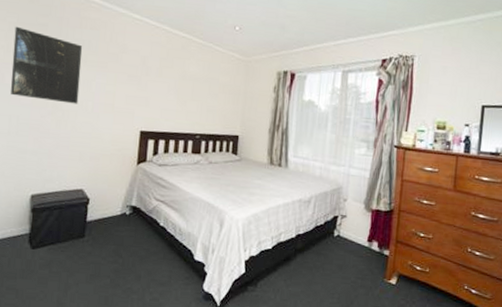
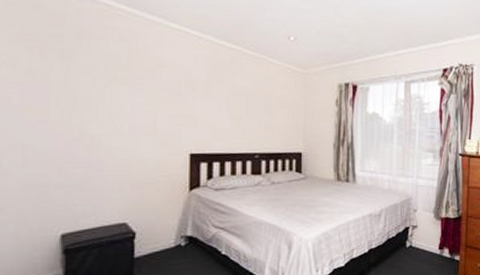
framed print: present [10,26,83,104] -> none [19,38,111,128]

